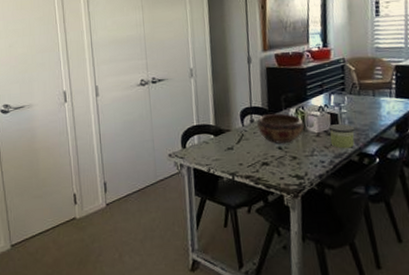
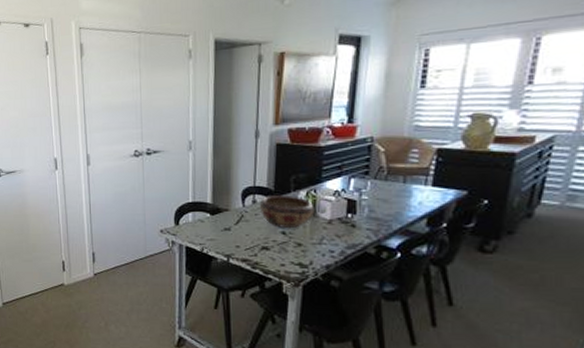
candle: present [328,124,355,149] -> none [343,212,376,239]

